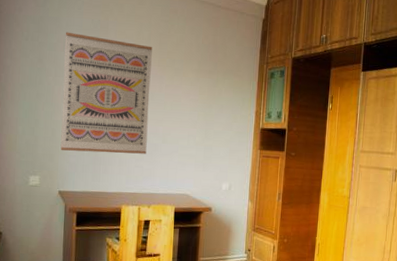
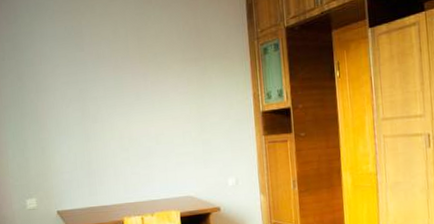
wall art: present [60,32,152,154] -> none [40,43,141,168]

